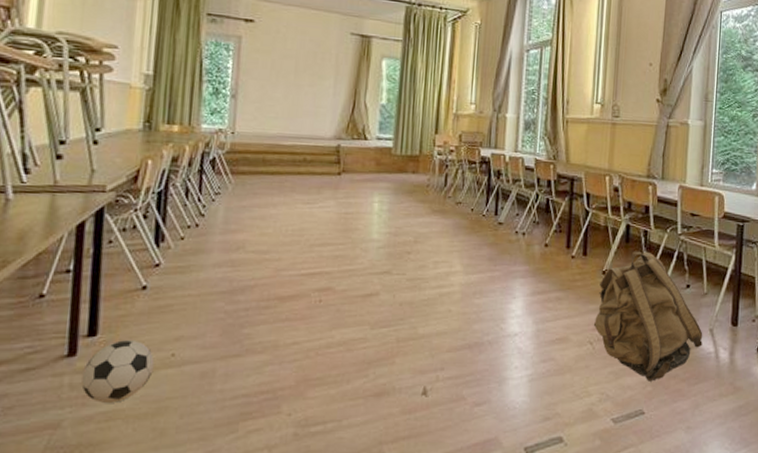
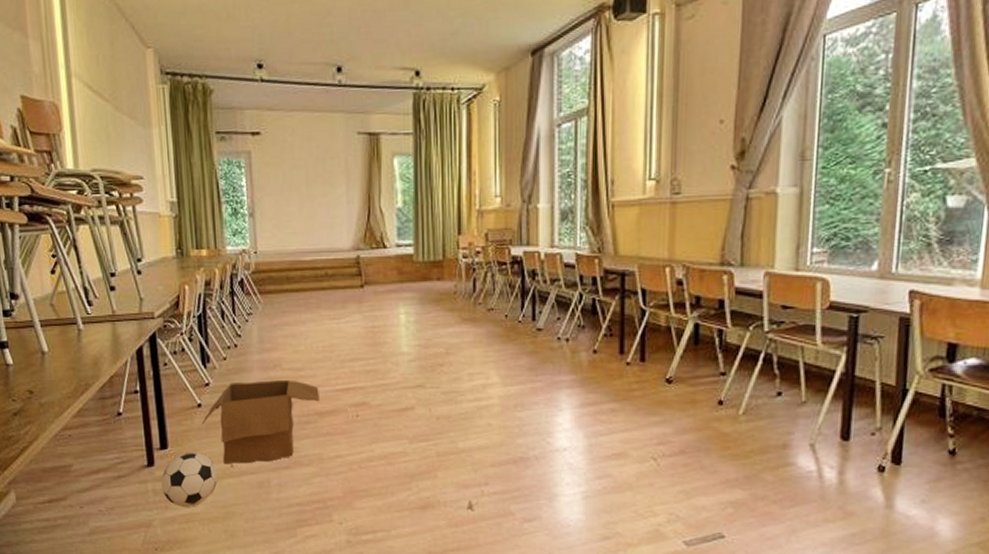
cardboard box: none [145,263,283,353] -> present [202,380,319,465]
backpack: present [593,251,703,382] -> none [656,354,801,503]

